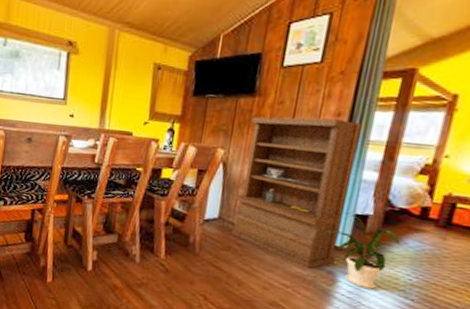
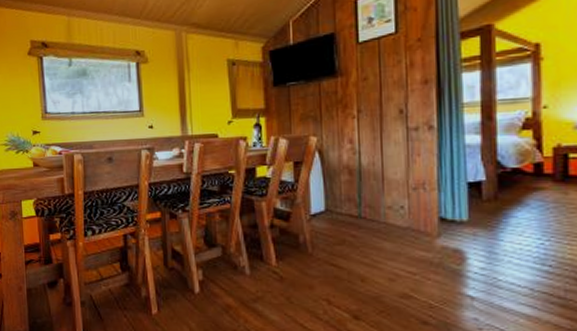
bookshelf: present [231,116,362,269] -> none [338,86,458,251]
house plant: present [321,212,401,289] -> none [437,182,522,261]

